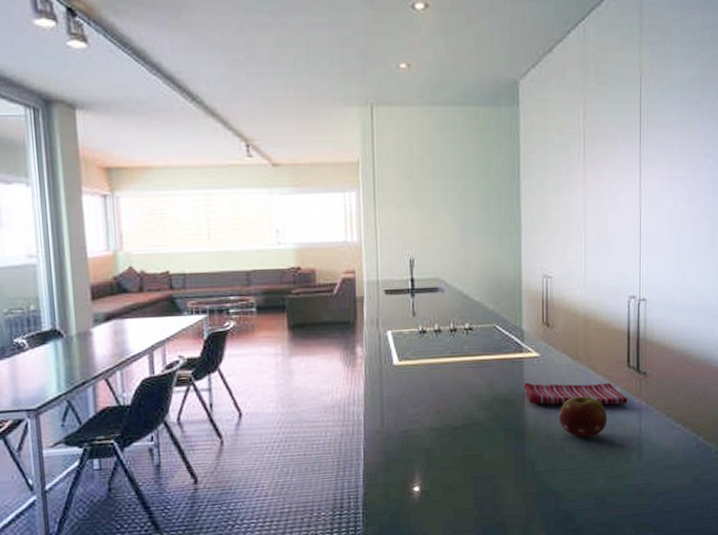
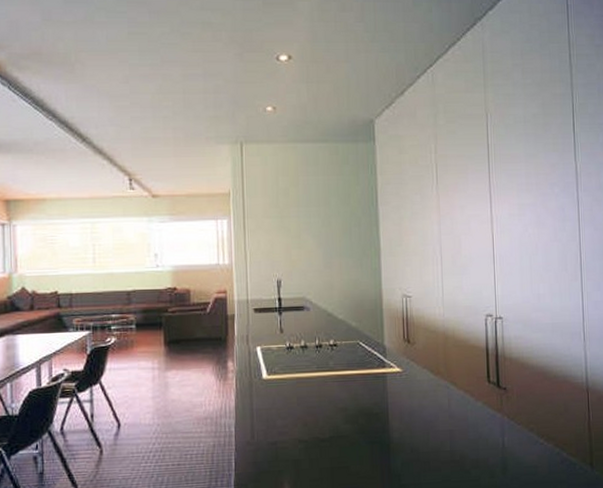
dish towel: present [523,382,628,405] -> none [387,396,490,419]
fruit: present [559,396,608,438] -> none [422,410,471,452]

